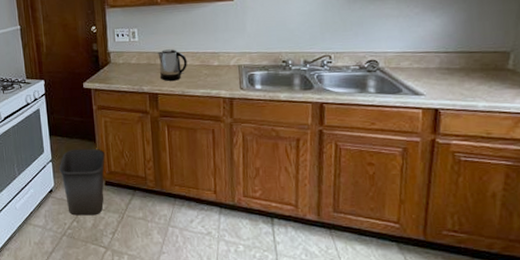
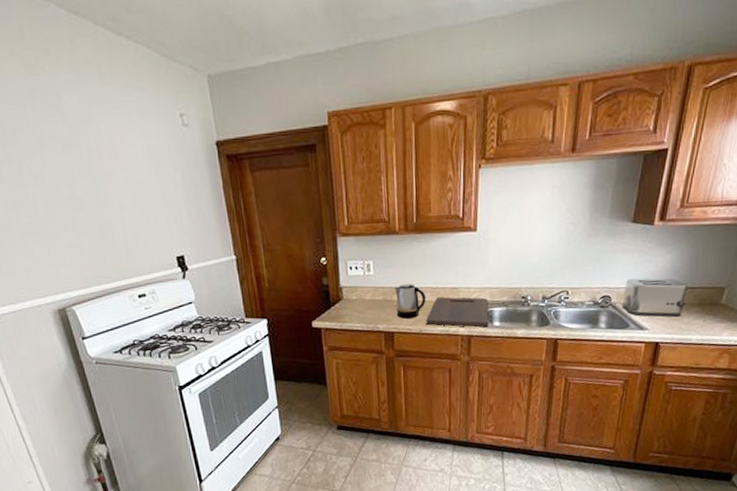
waste bin: present [59,149,105,216] -> none [286,392,337,462]
cutting board: none [188,61,250,91] -> present [426,297,489,328]
toaster: none [391,42,466,82] -> present [623,278,688,317]

